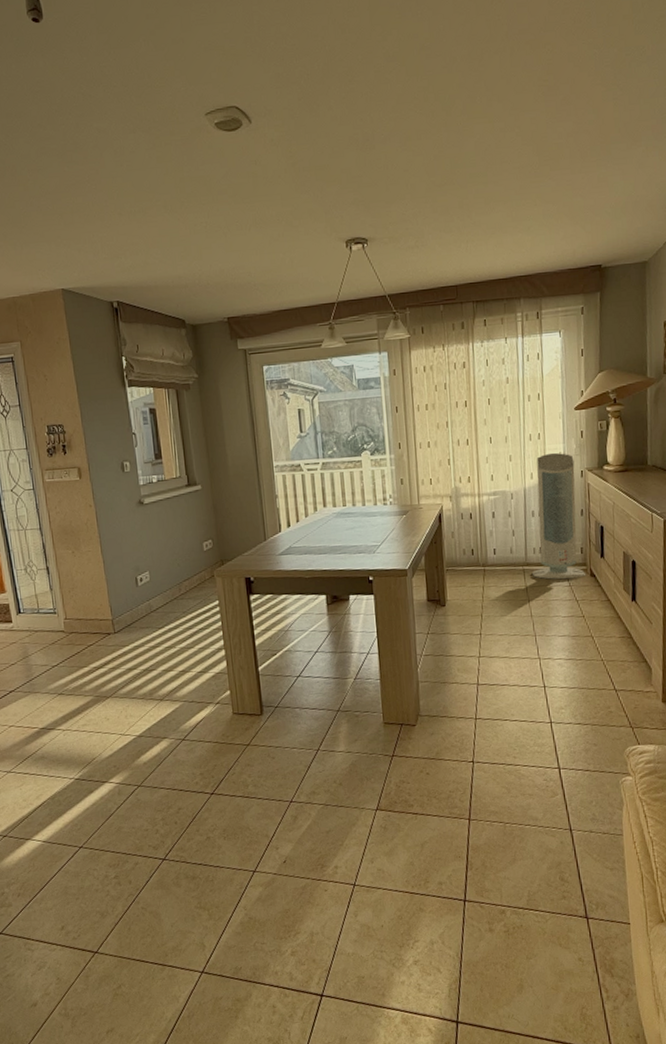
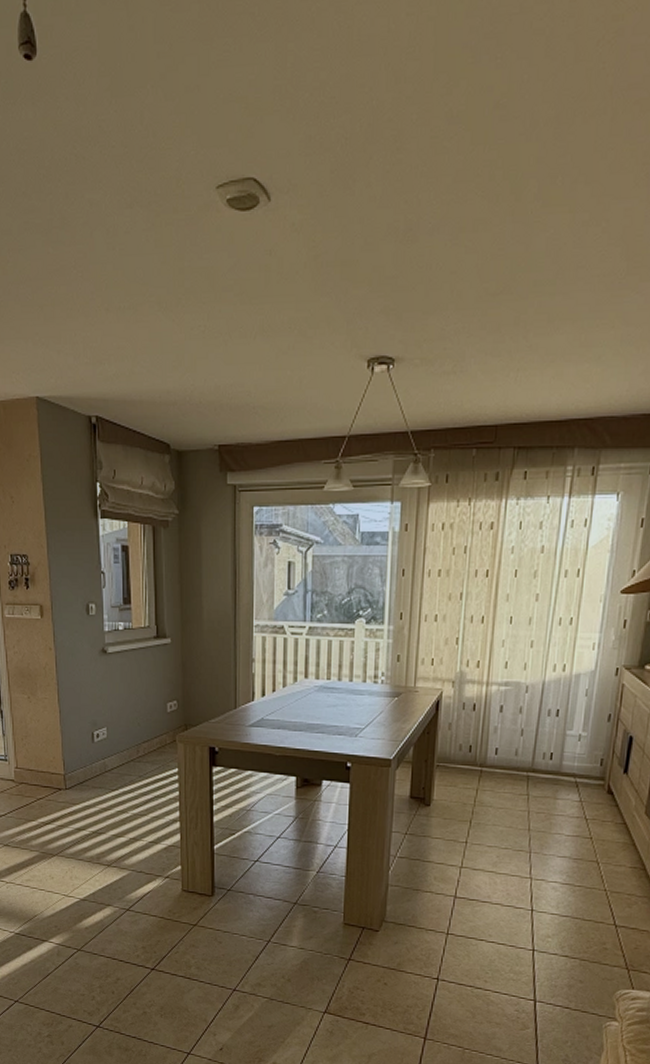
air purifier: present [532,452,586,579] -> none [538,642,610,794]

